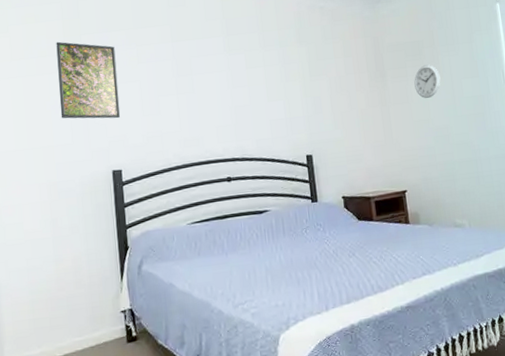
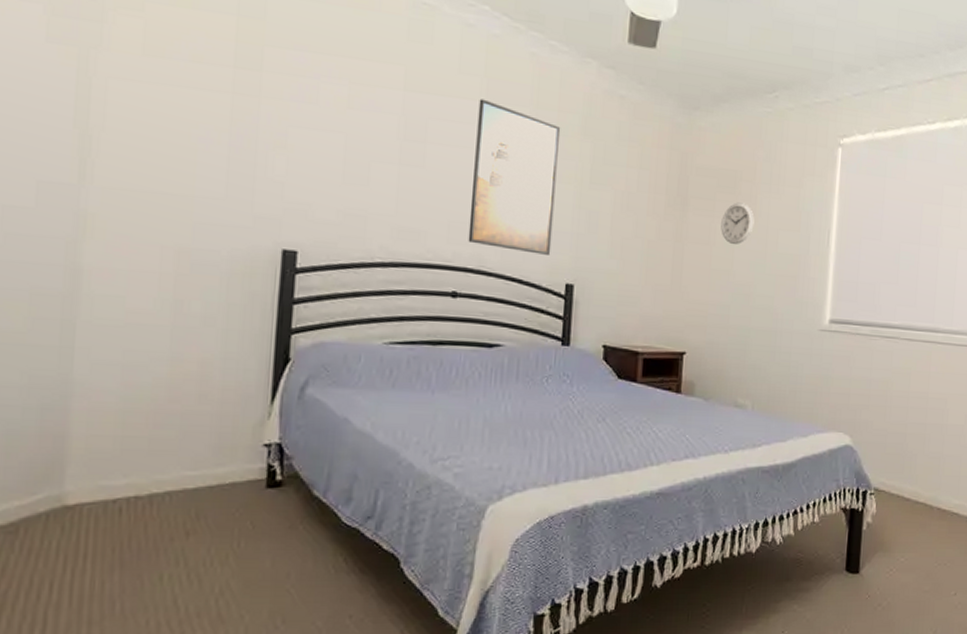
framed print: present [56,41,121,119] -> none [212,46,315,179]
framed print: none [222,34,292,140] -> present [468,99,561,255]

